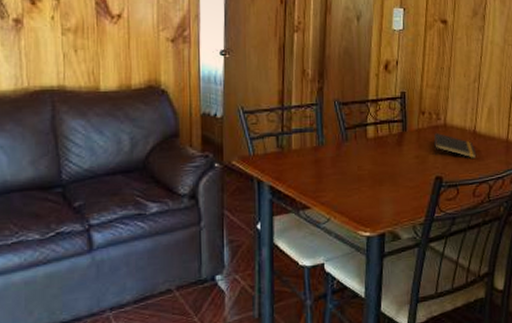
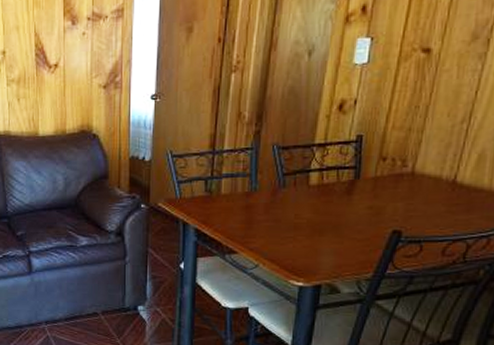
notepad: present [434,132,477,158] -> none [395,181,454,212]

